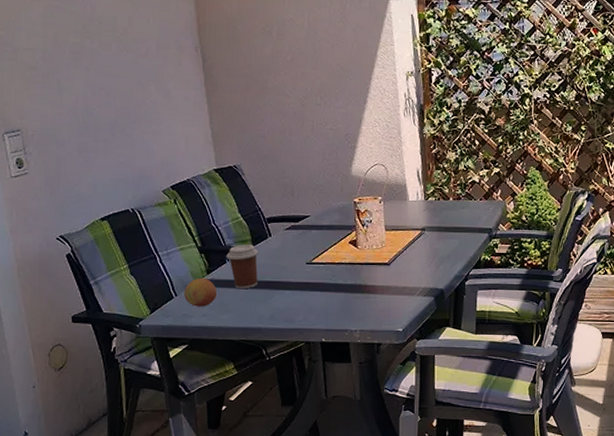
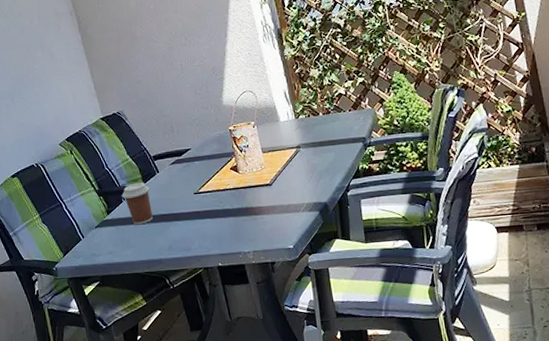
fruit: present [184,277,218,307] -> none [90,218,119,246]

